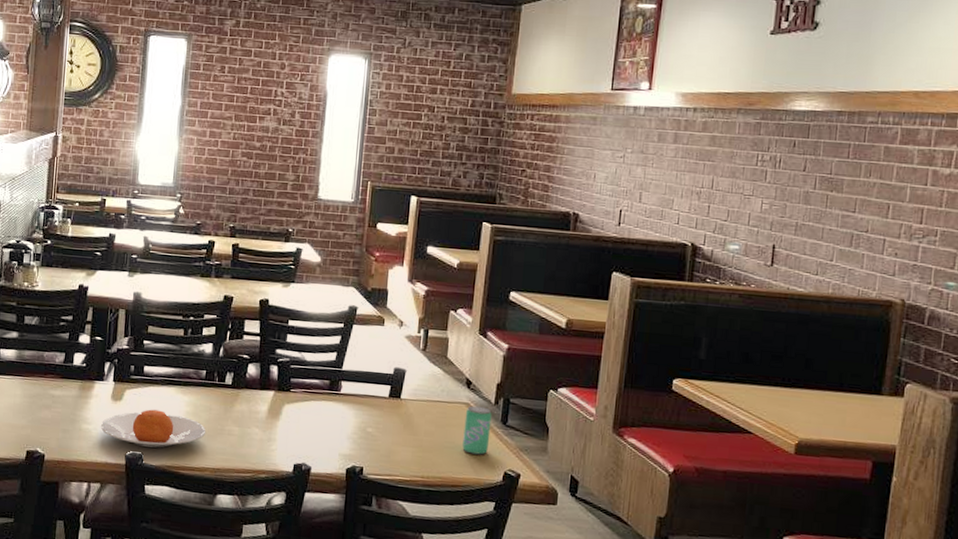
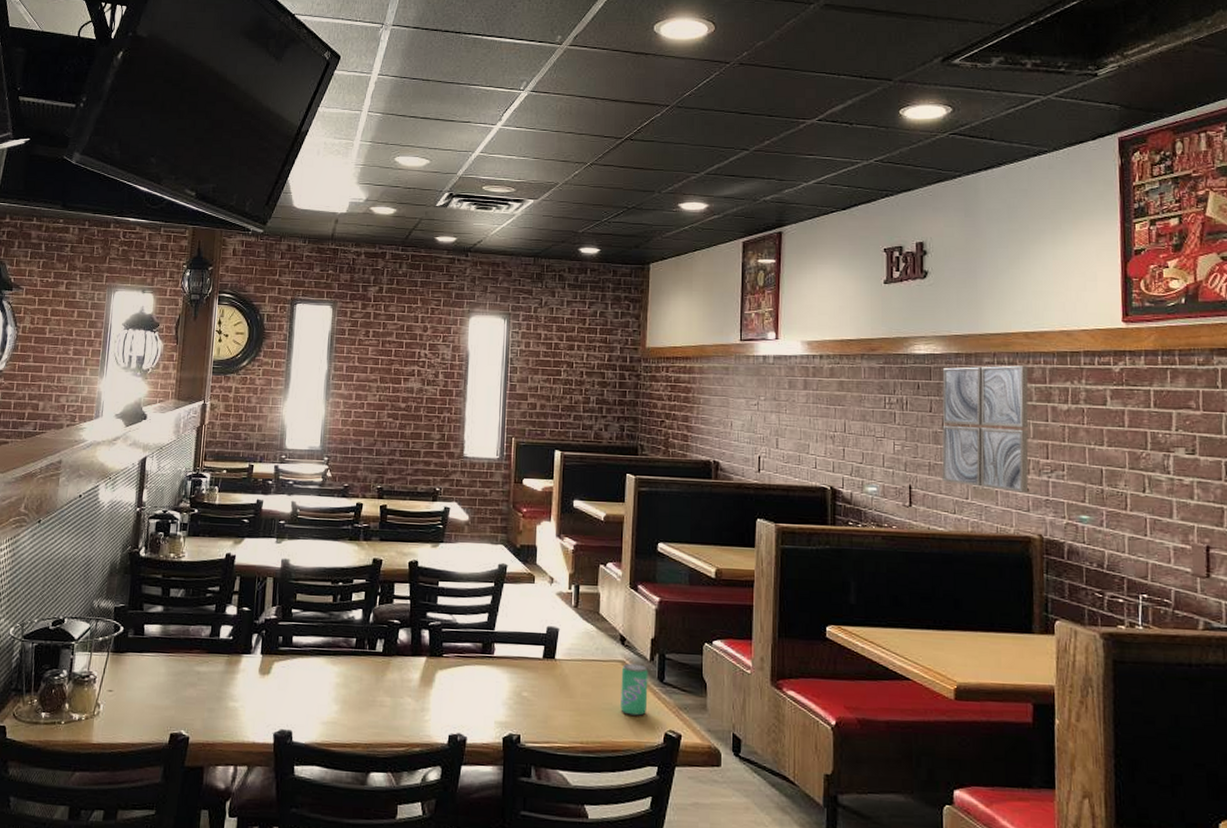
plate: present [100,409,206,448] -> none [247,682,357,724]
wall art: none [808,125,914,257] -> present [942,365,1029,493]

